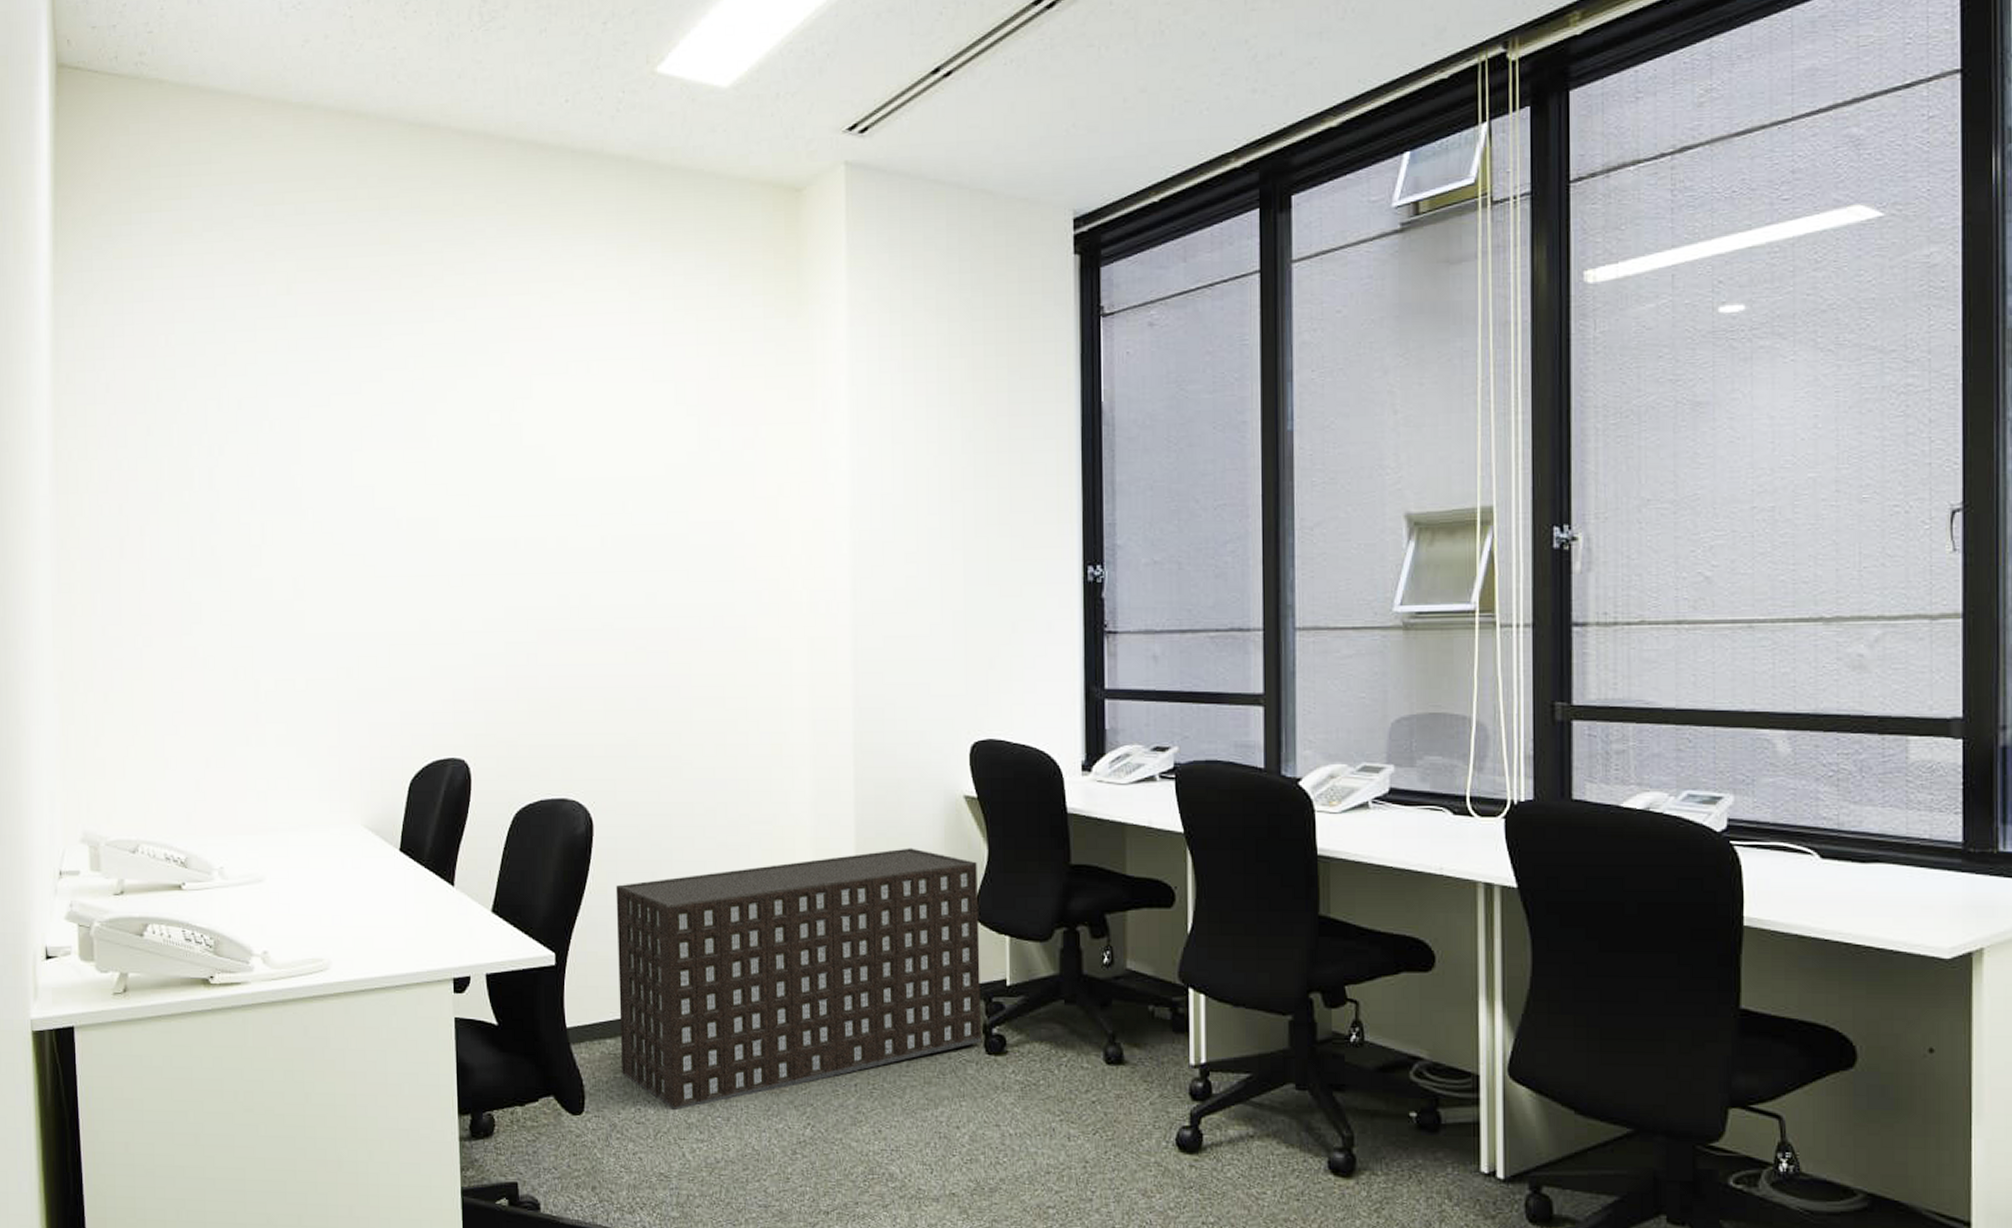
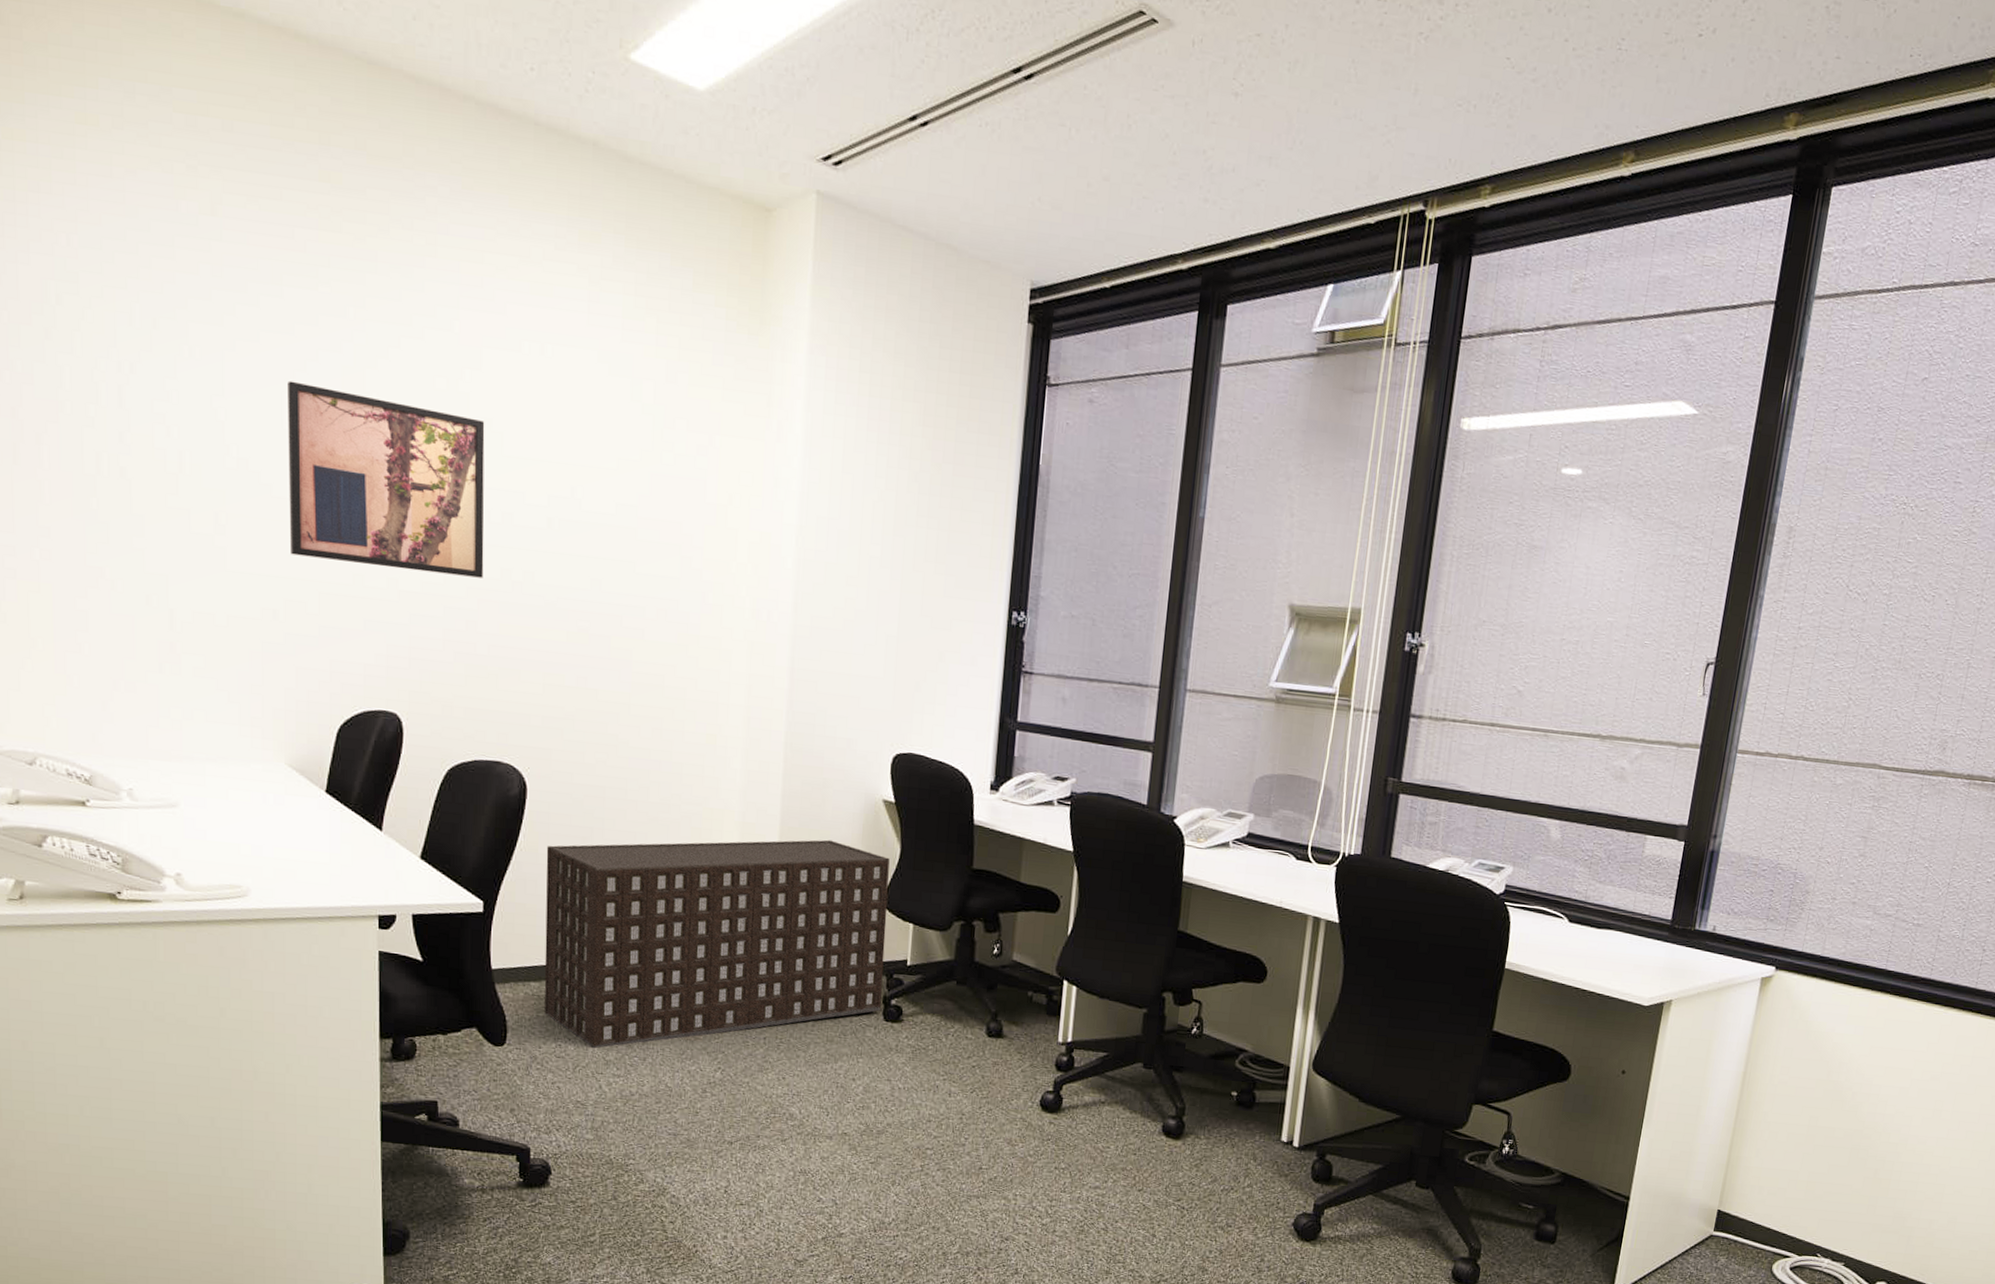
wall art: none [356,438,542,610] -> present [288,380,485,578]

